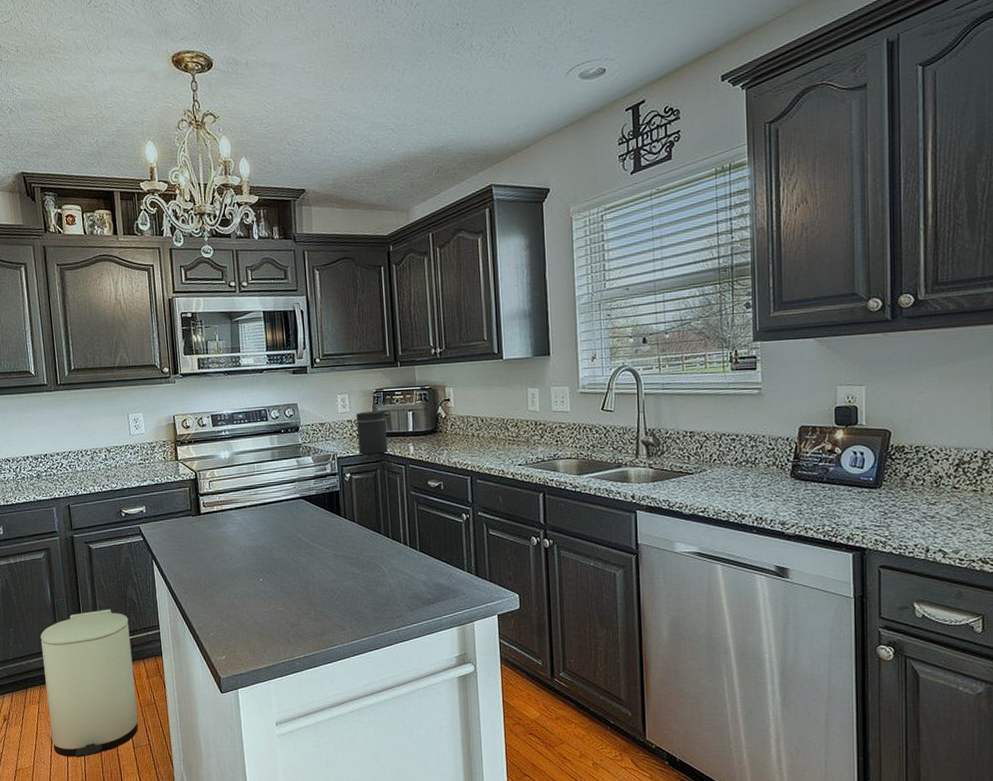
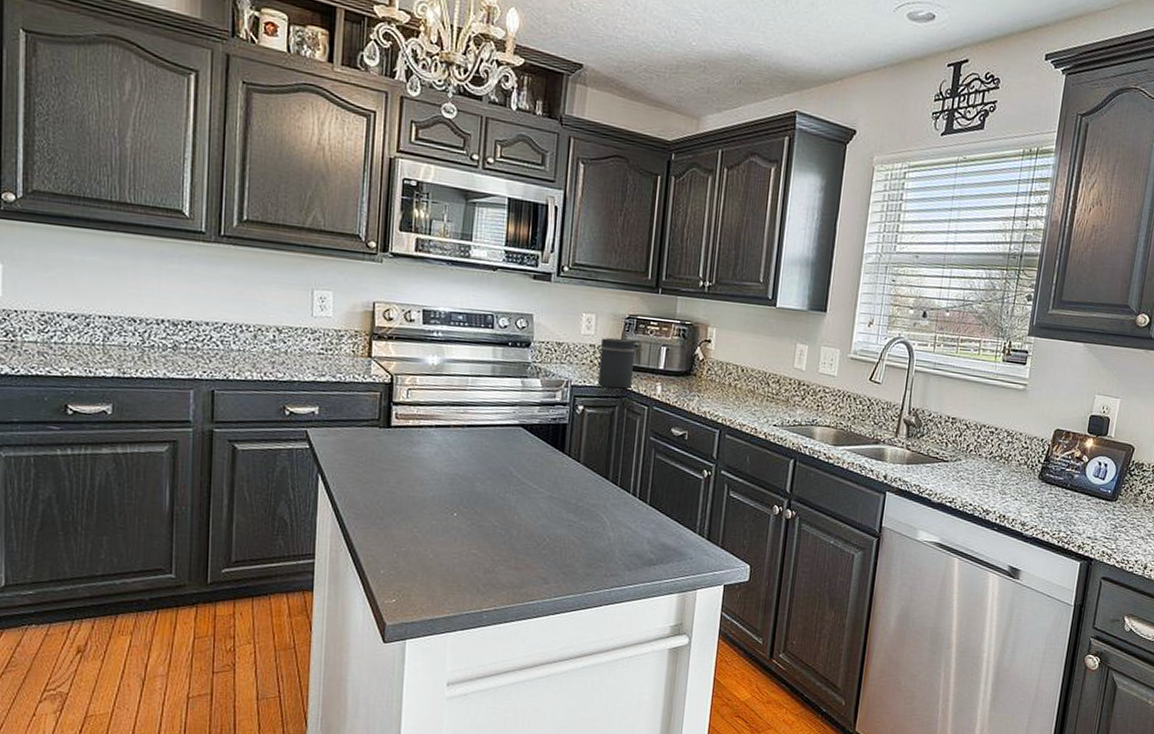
pedal bin: present [40,608,139,757] -> none [144,526,275,706]

